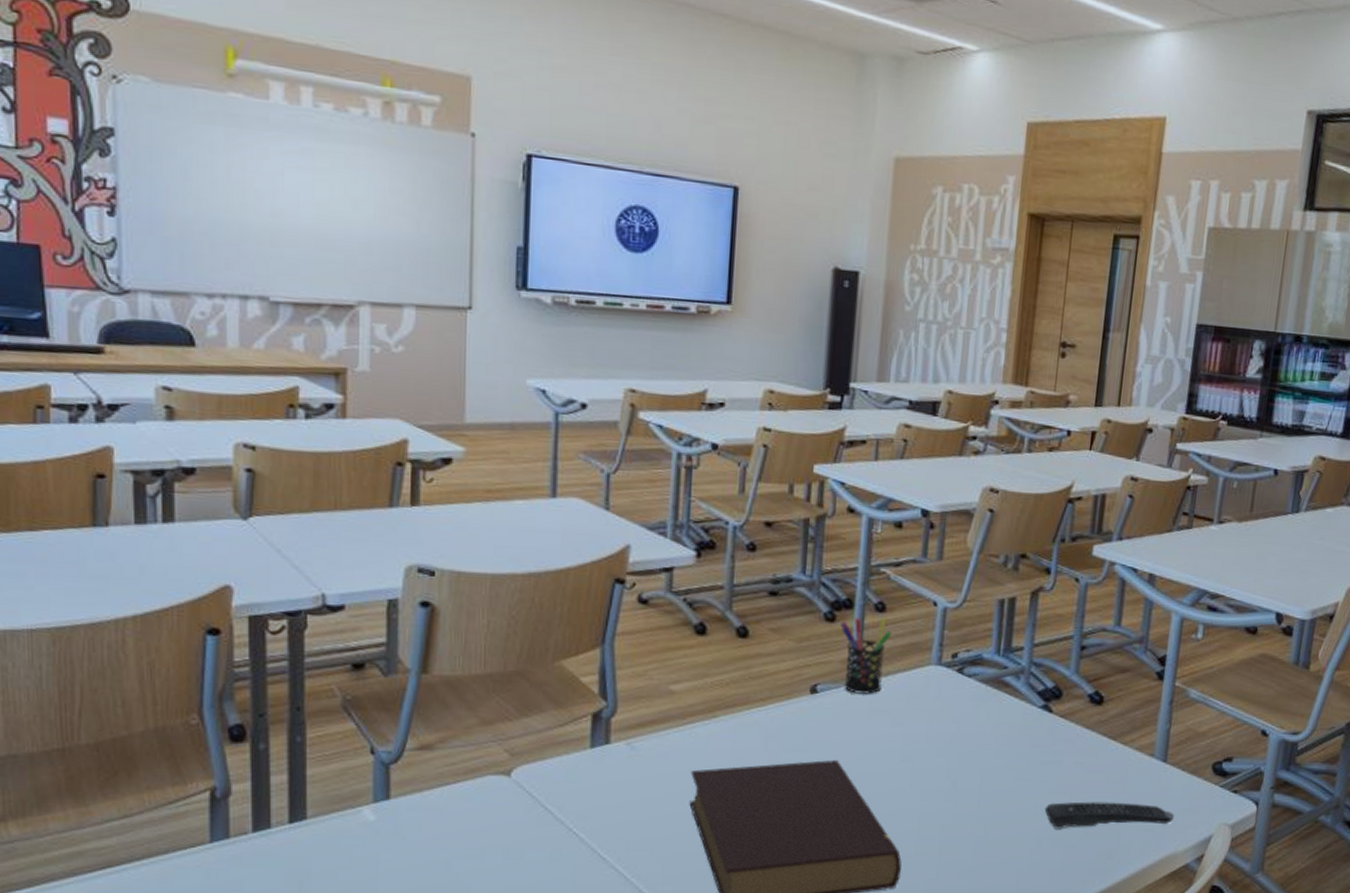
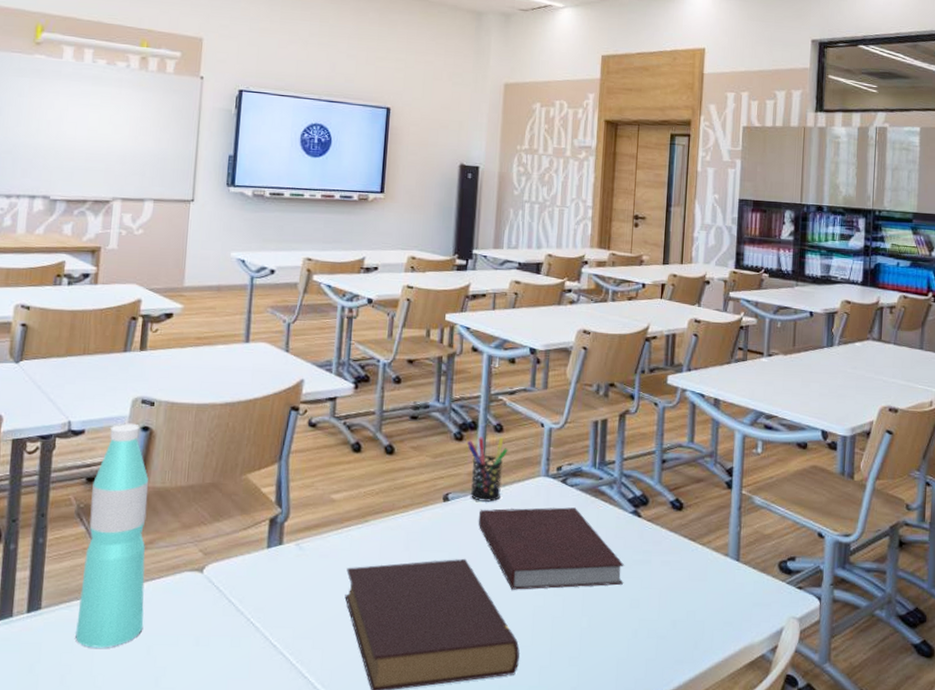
water bottle: none [354,597,439,863] -> present [75,423,149,648]
notebook: none [853,701,1031,795] -> present [478,507,625,590]
remote control: present [1044,801,1175,829] -> none [638,596,750,622]

